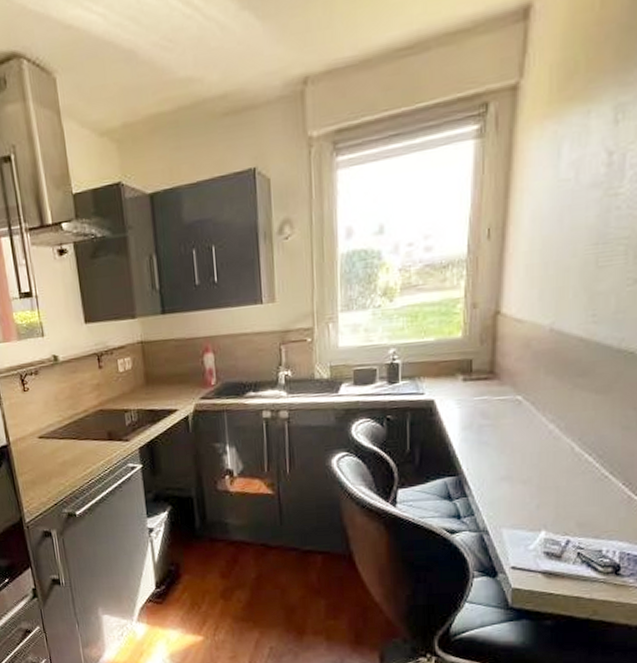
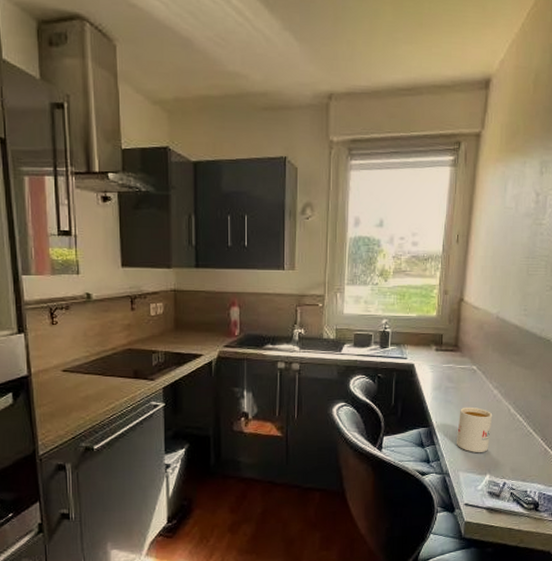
mug: none [497,447,548,505] -> present [457,406,493,453]

